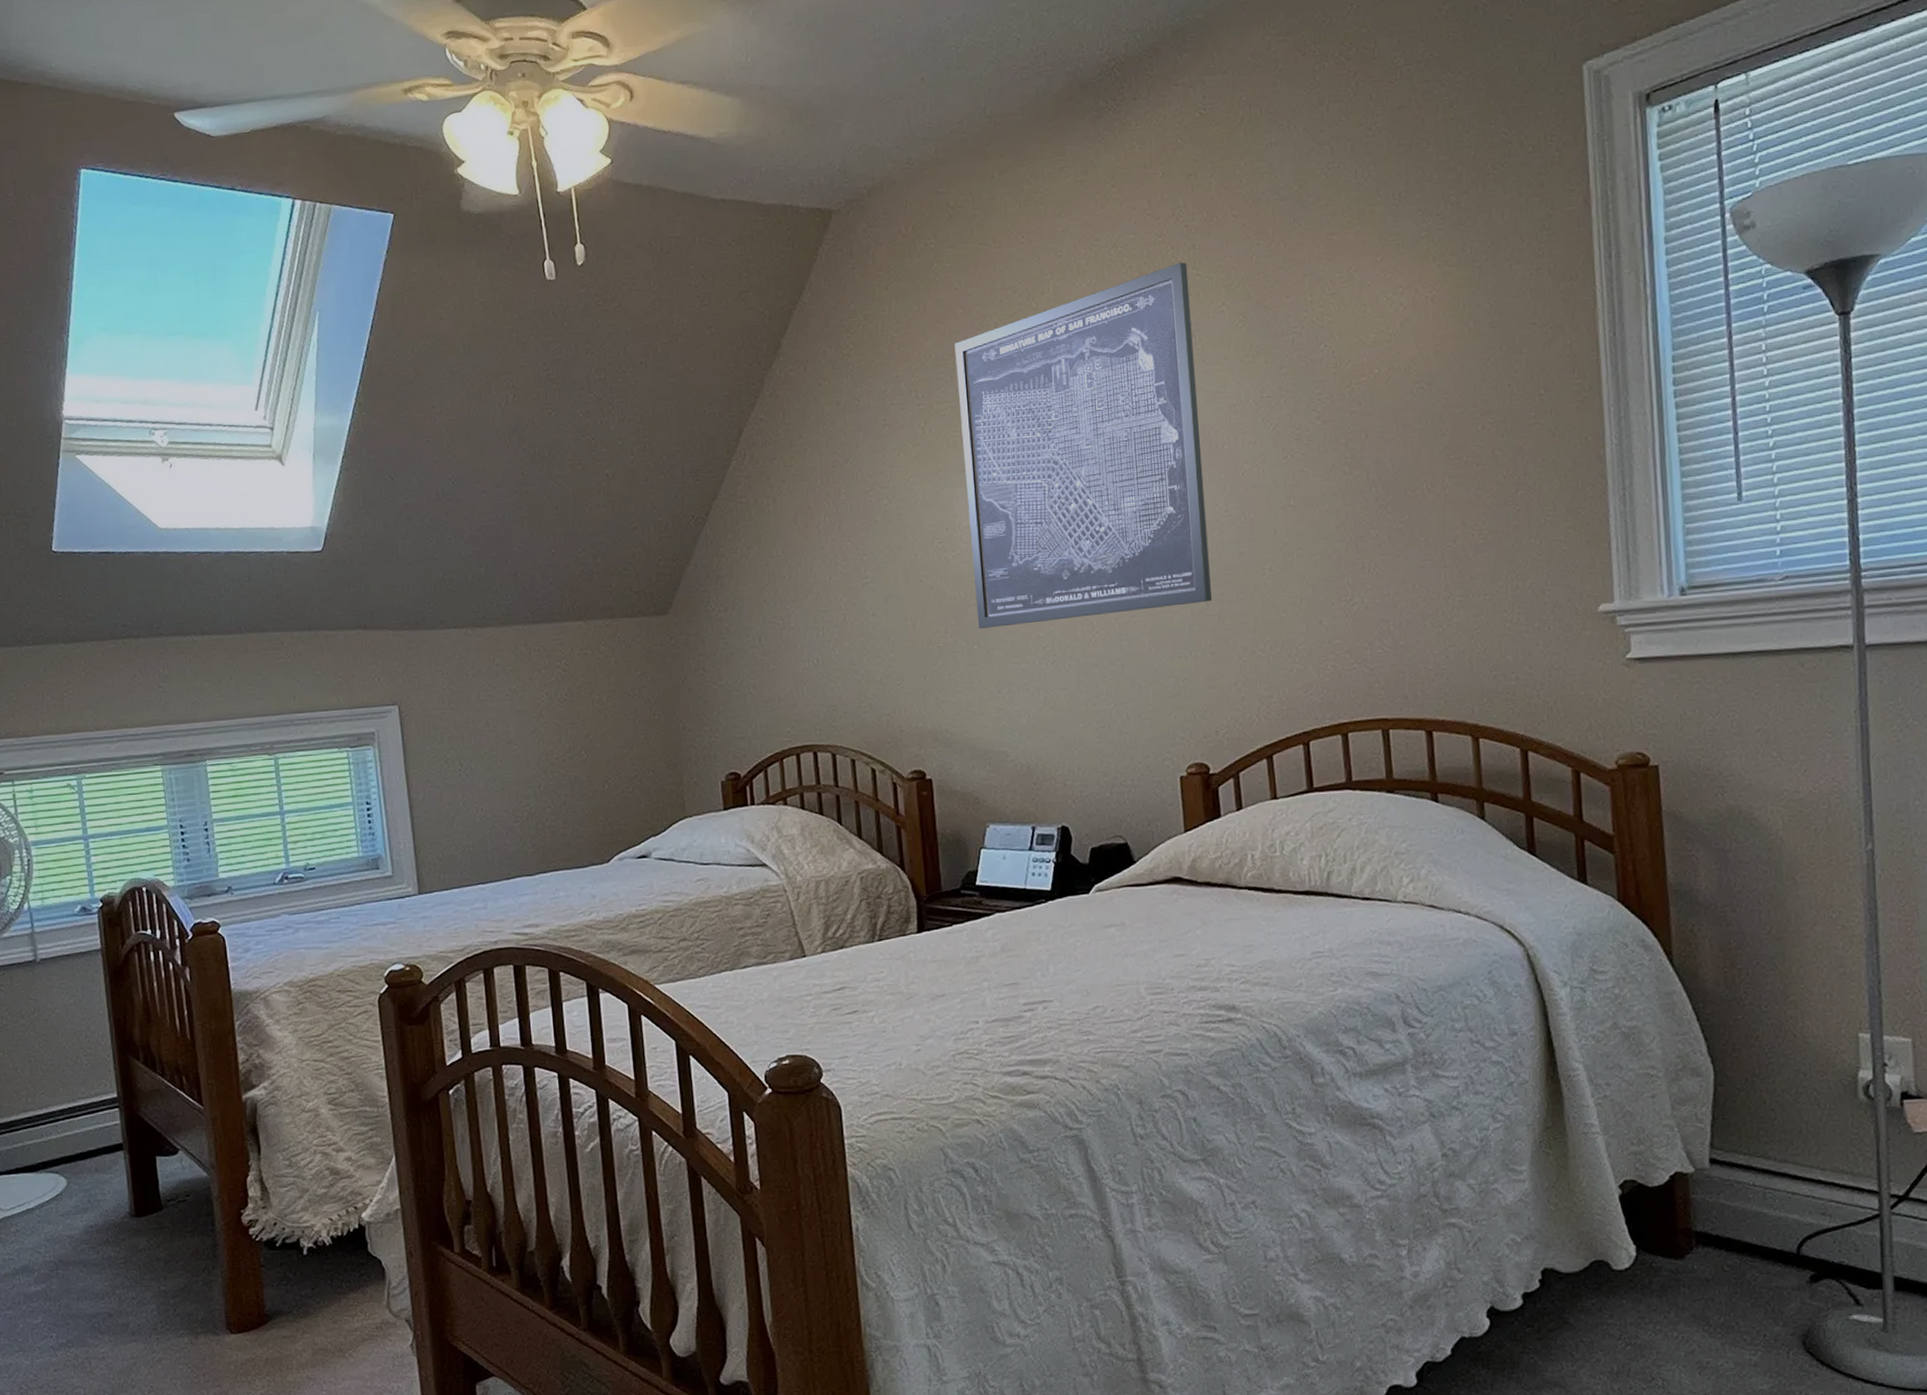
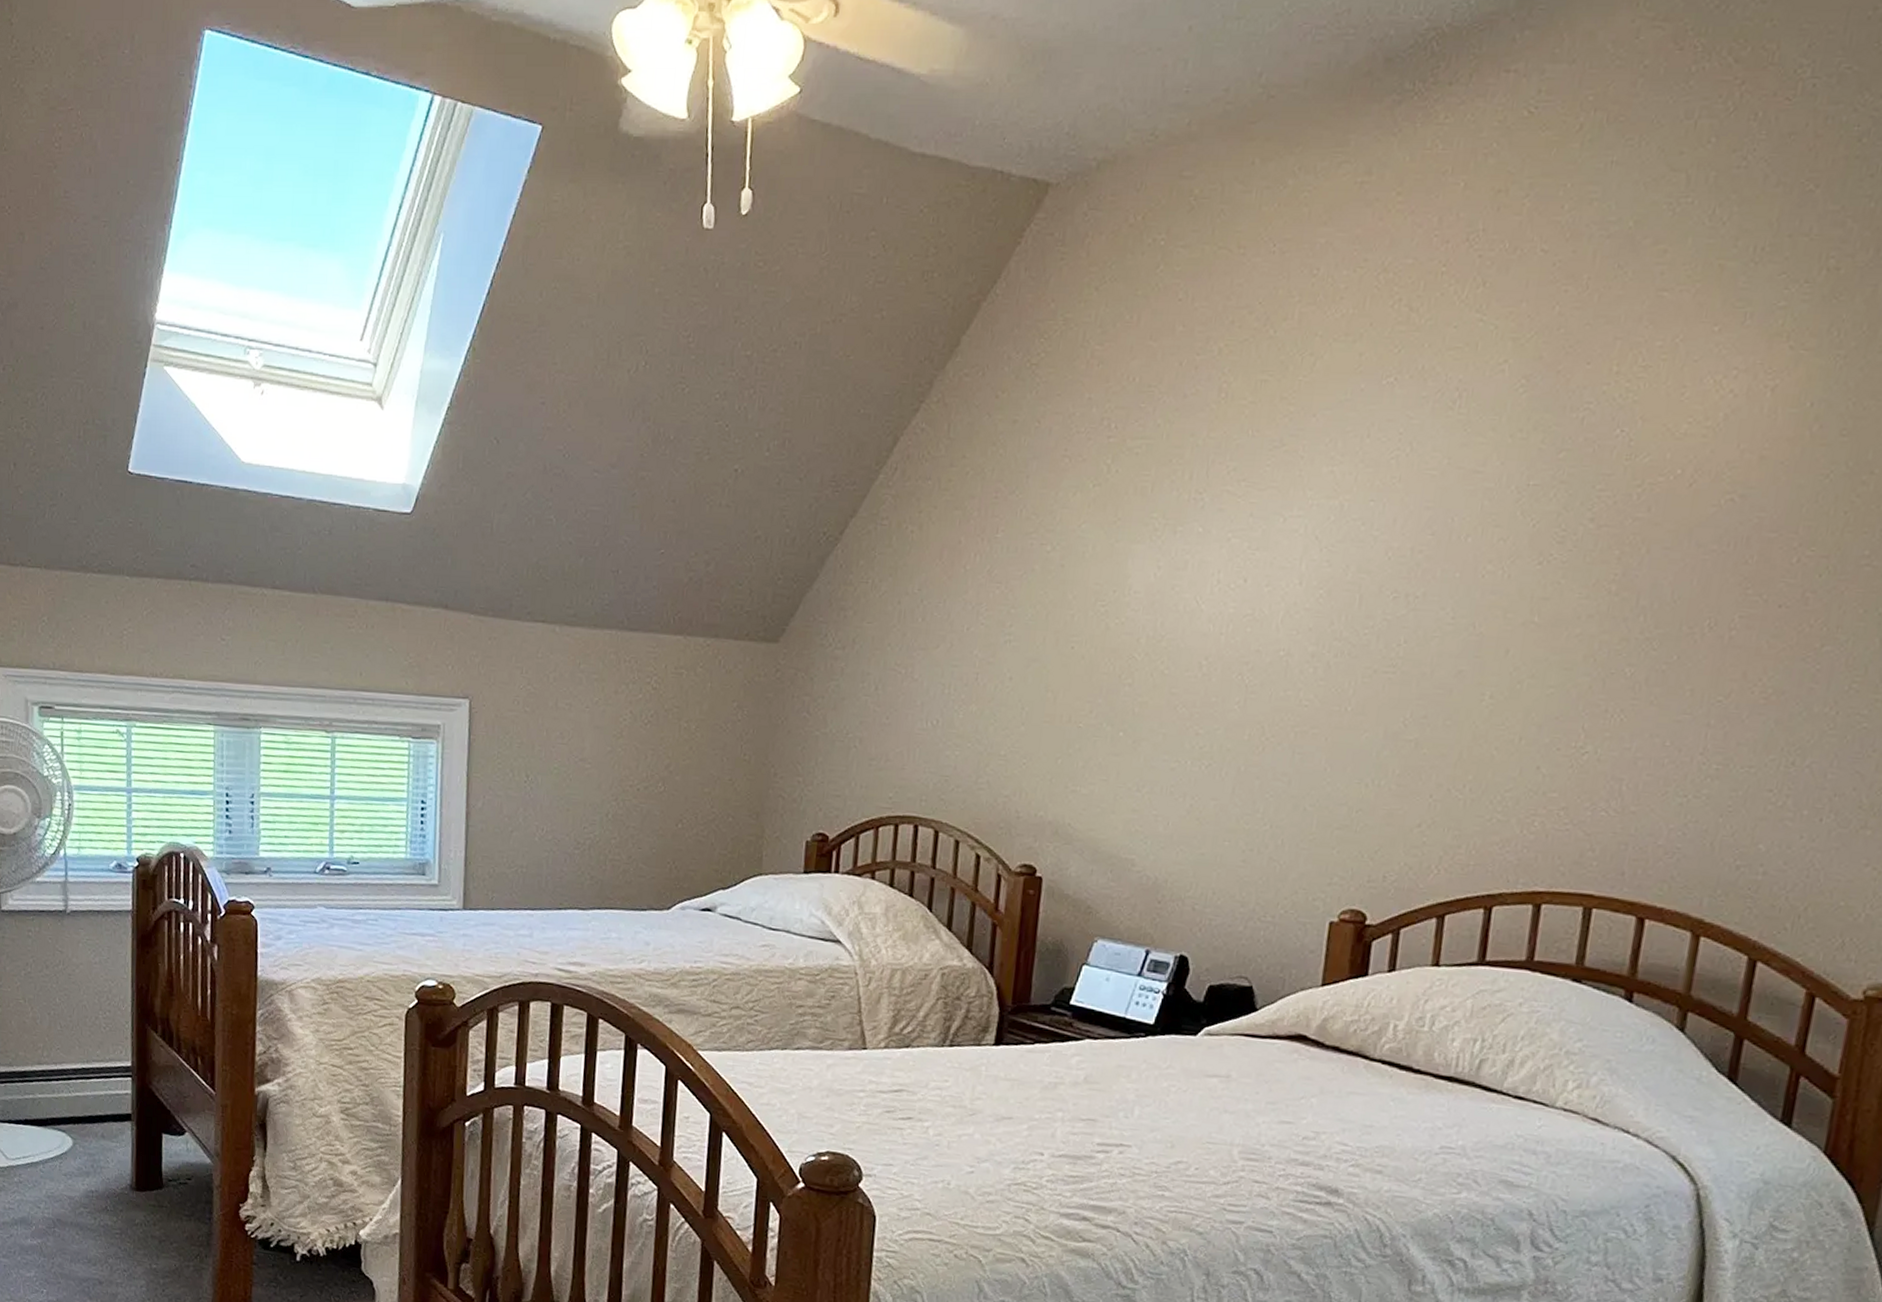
wall art: present [954,262,1212,629] -> none [1128,301,1472,724]

